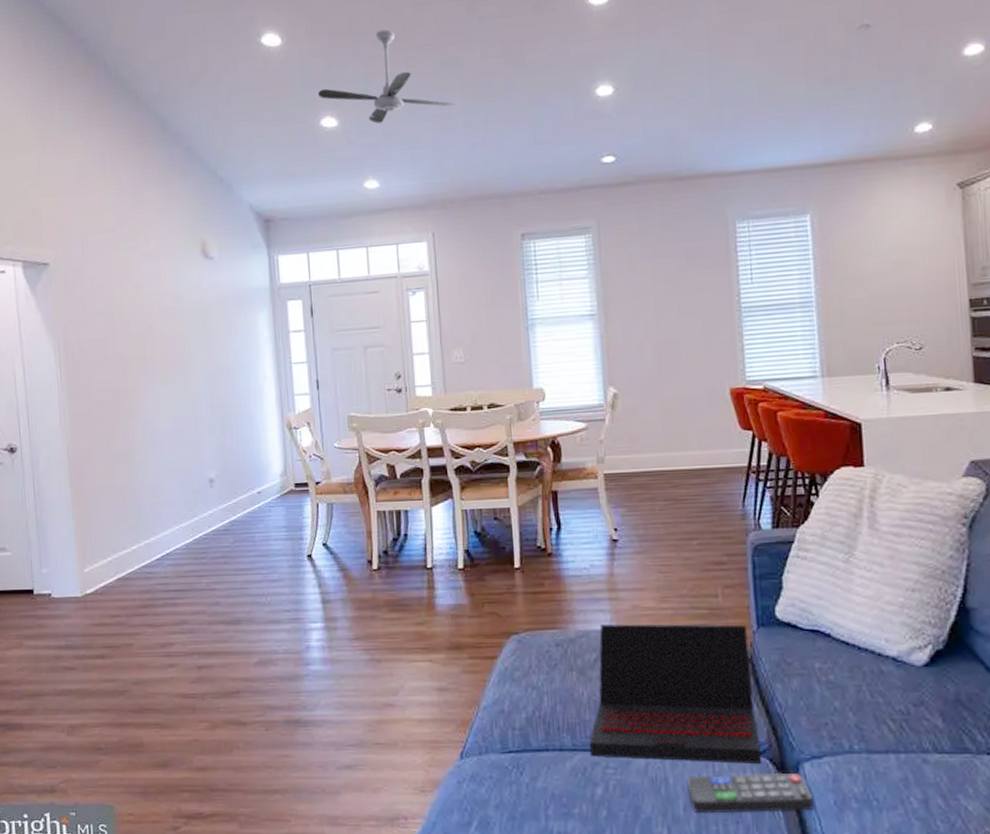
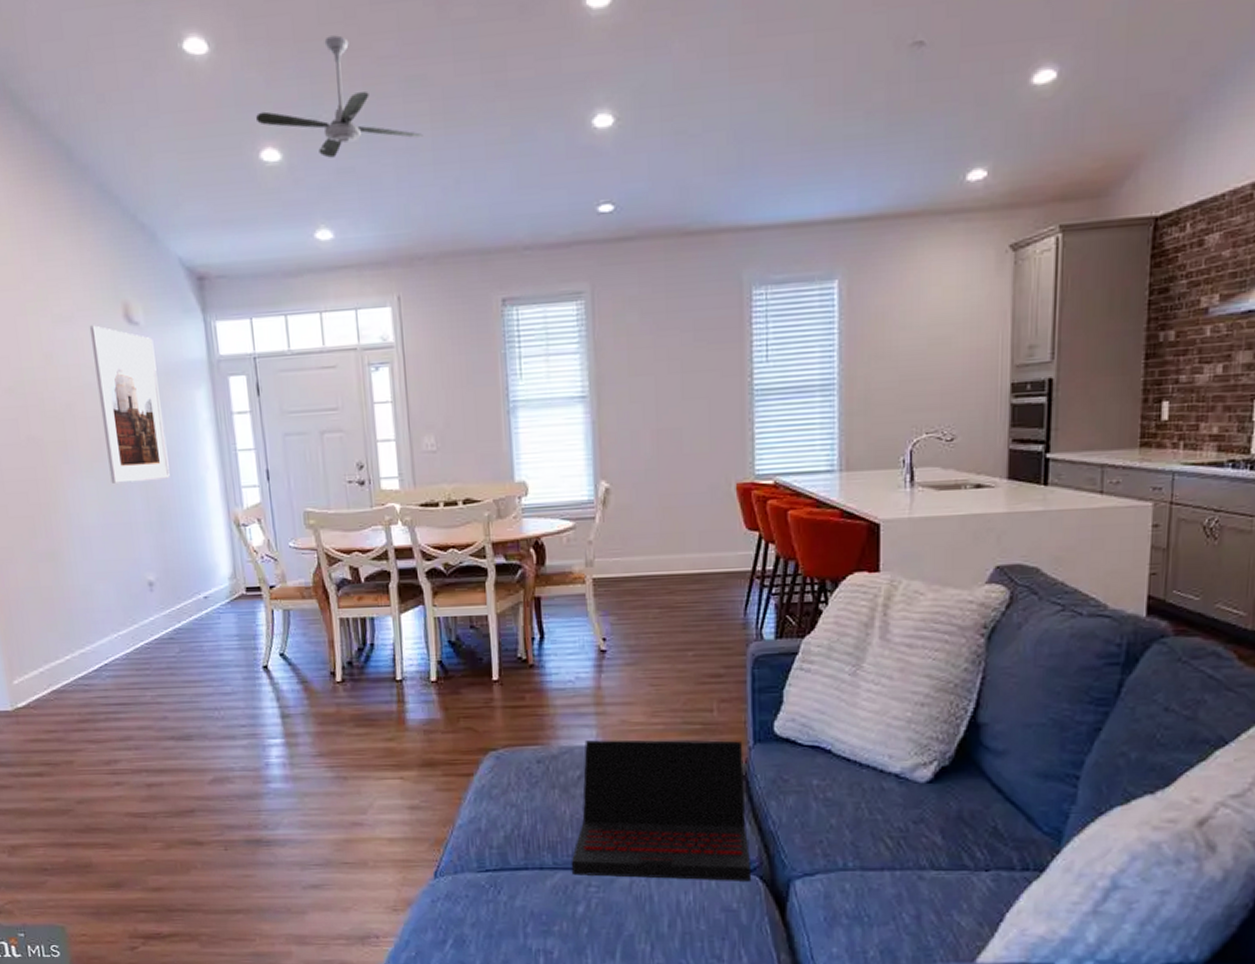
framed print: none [171,260,233,393] -> present [89,325,170,483]
remote control: present [687,772,815,814] -> none [673,889,803,931]

